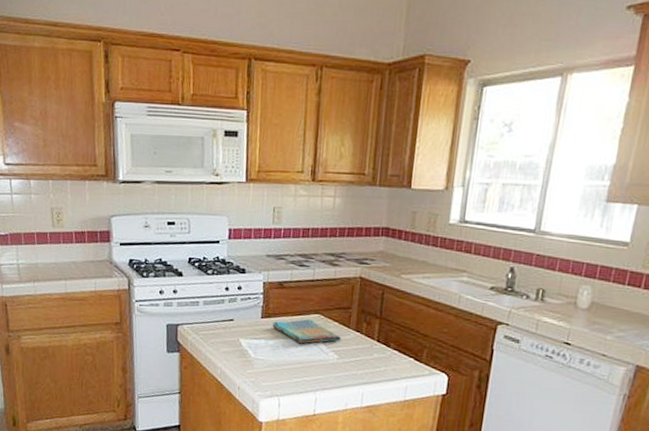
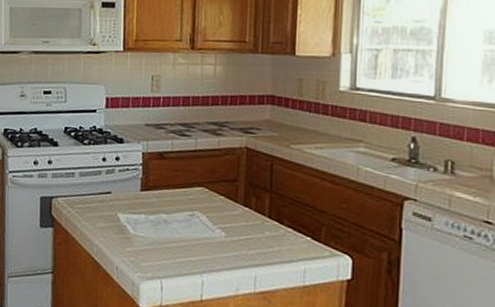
dish towel: present [272,319,341,344] -> none [153,192,228,220]

